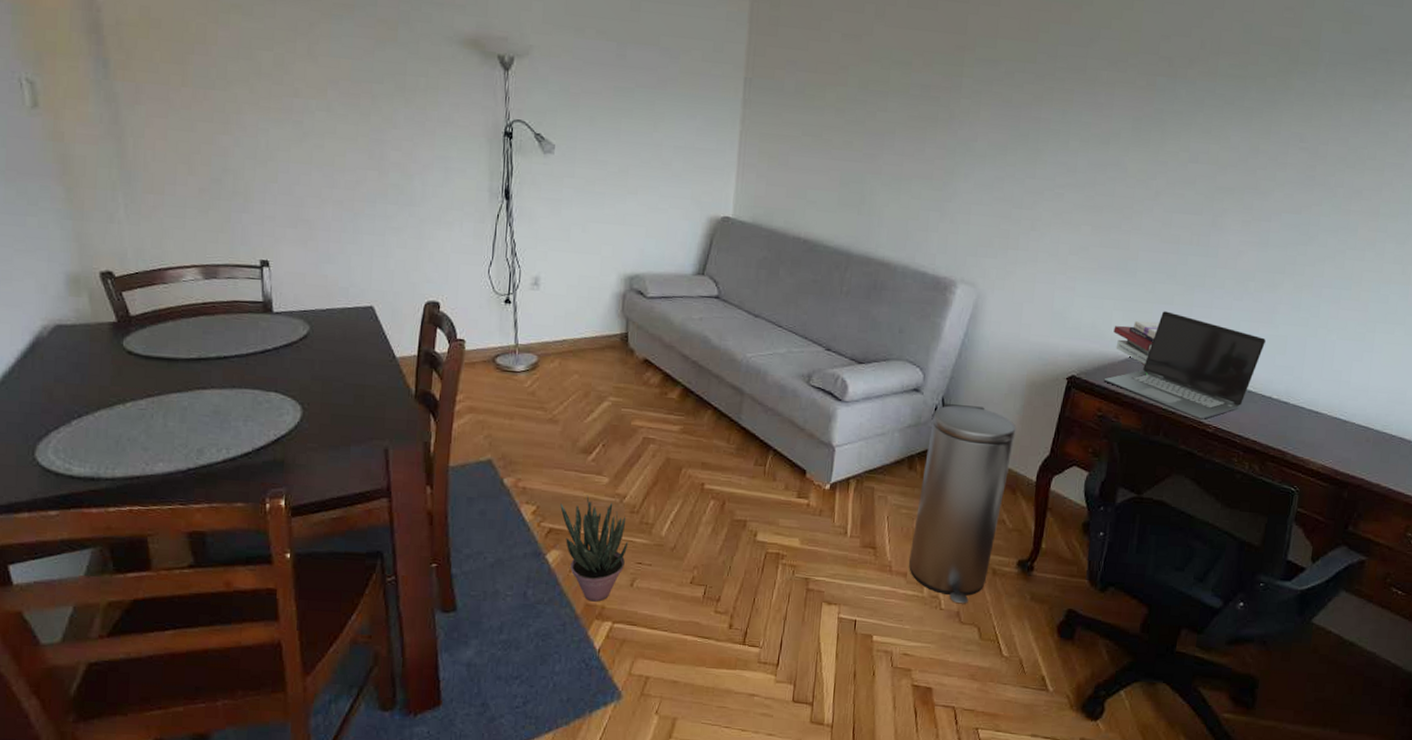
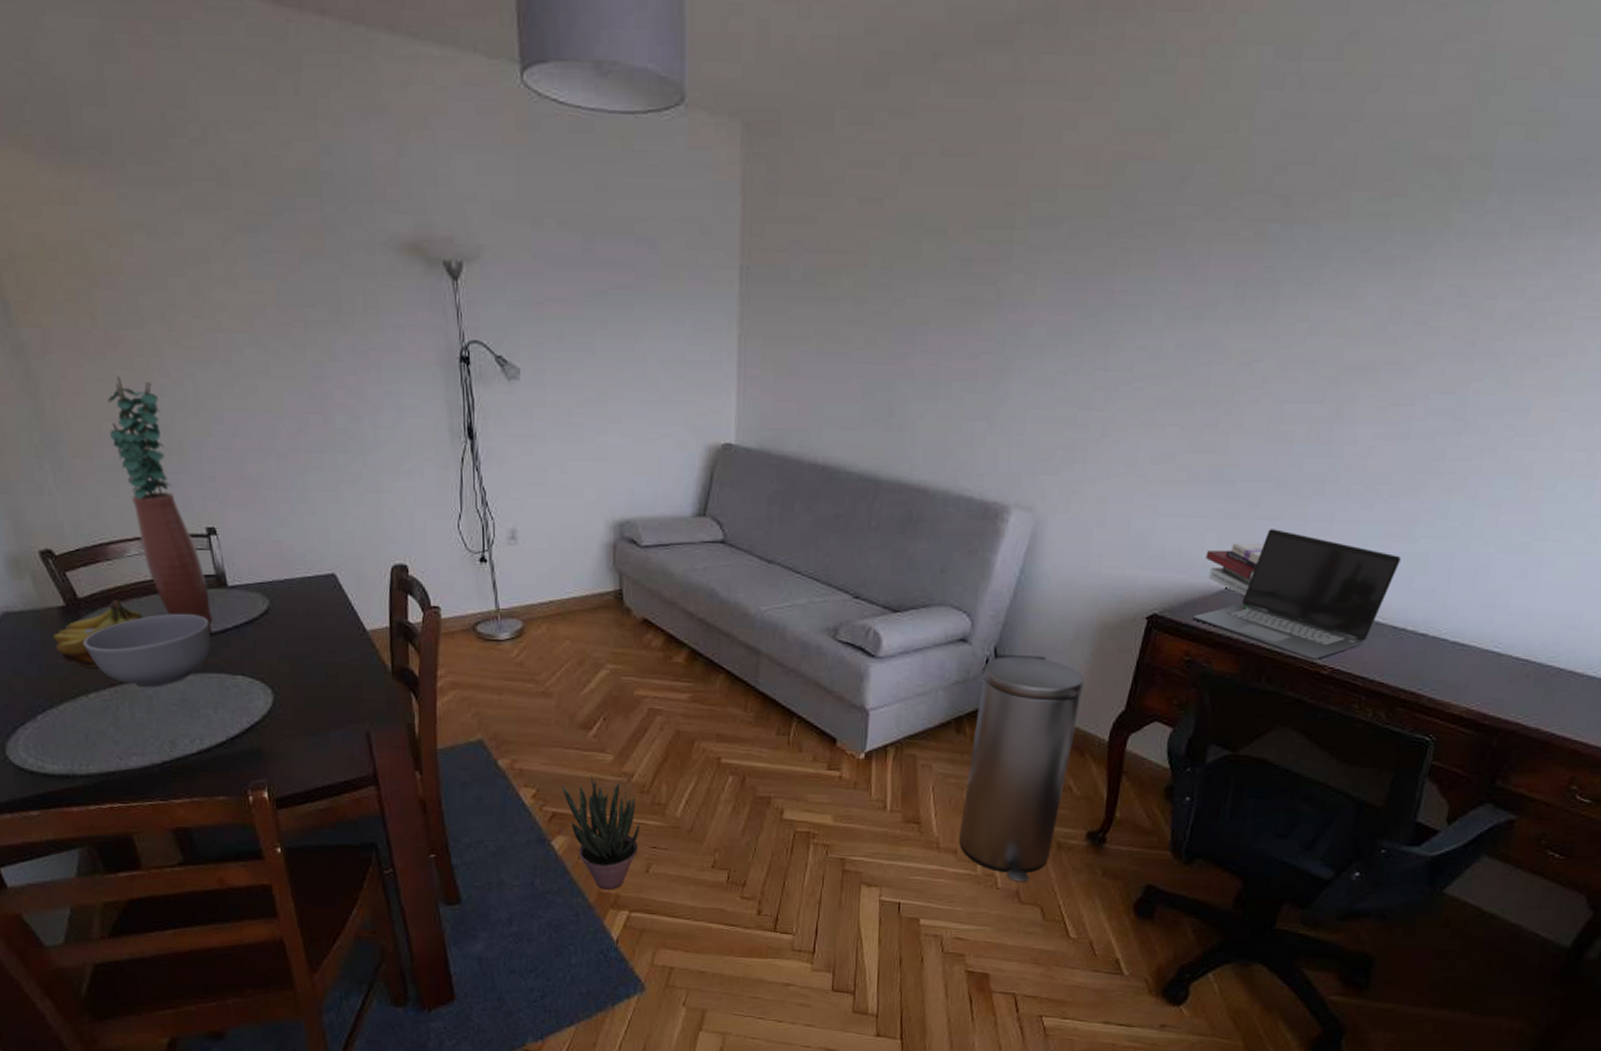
fruit: none [99,319,190,380] -> present [52,600,144,669]
bowl: none [128,333,251,399] -> present [83,613,211,687]
vase: none [184,127,255,353] -> present [107,376,213,633]

